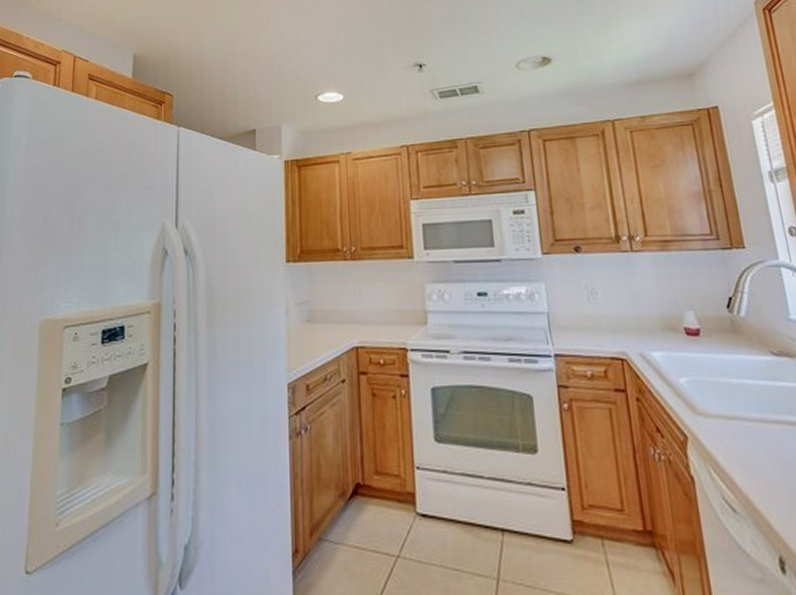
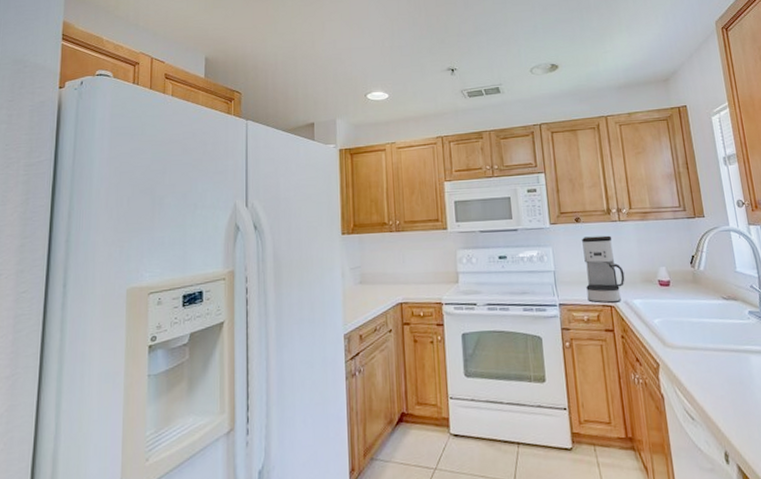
coffee maker: none [583,269,640,355] -> present [582,235,625,303]

